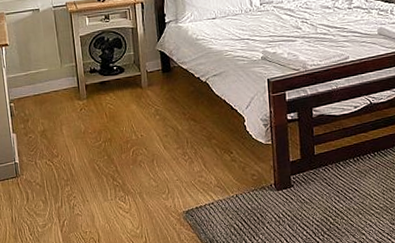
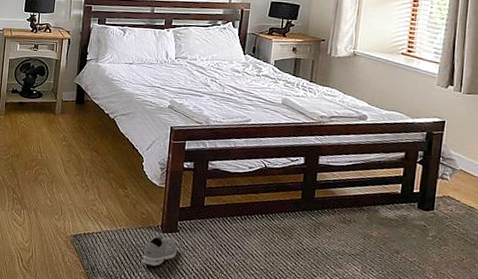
sneaker: none [261,194,295,227] -> present [142,235,177,267]

